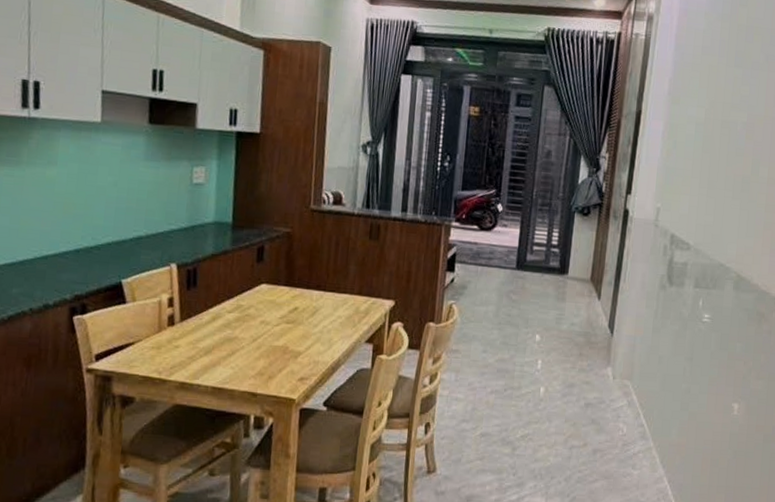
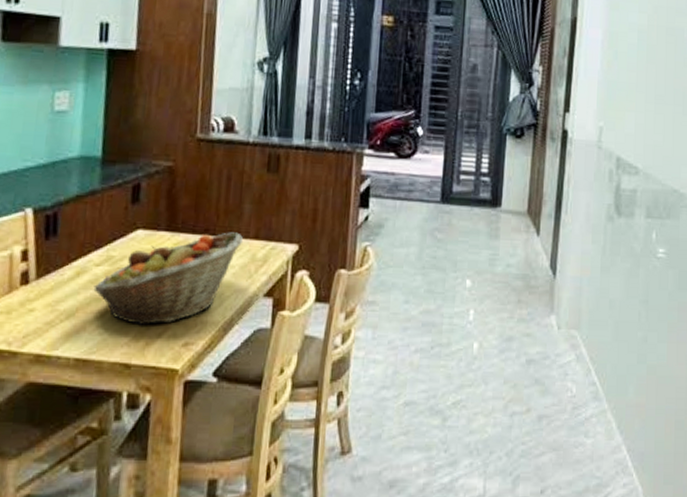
fruit basket: none [226,288,348,363] -> present [93,232,243,326]

